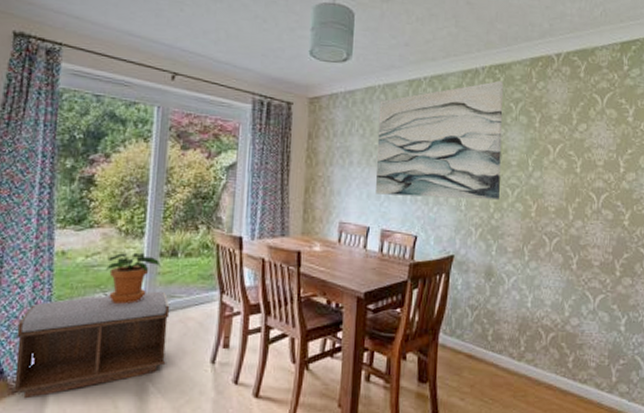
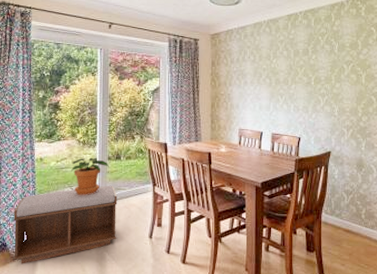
wall art: present [376,80,504,201] -> none [265,10,367,107]

